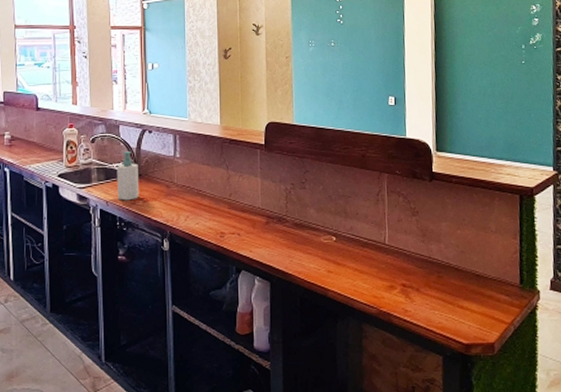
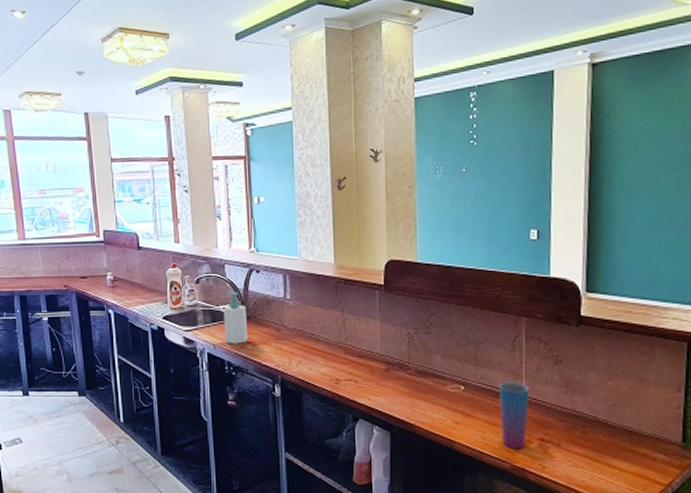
cup: none [366,232,392,295] -> present [499,381,530,449]

